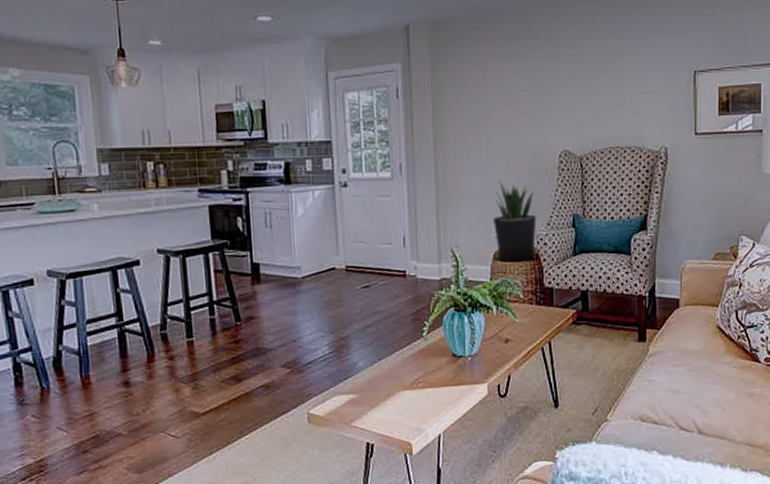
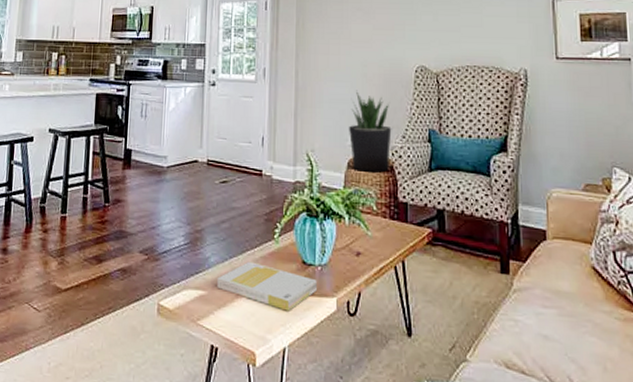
book: none [367,361,468,402] -> present [217,261,317,311]

